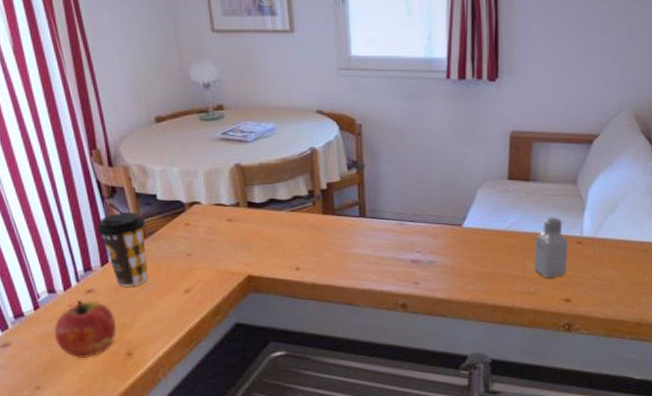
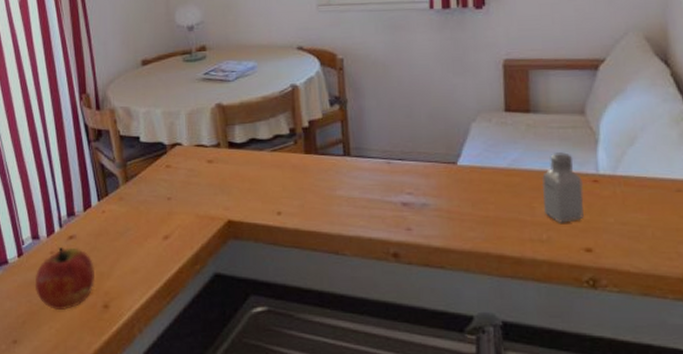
coffee cup: present [97,211,148,287] -> none [82,154,129,232]

